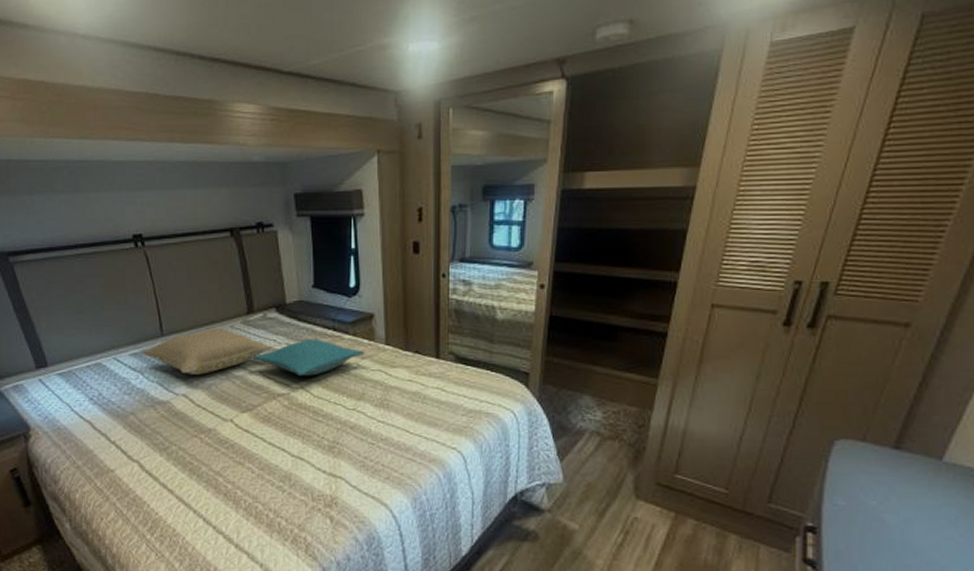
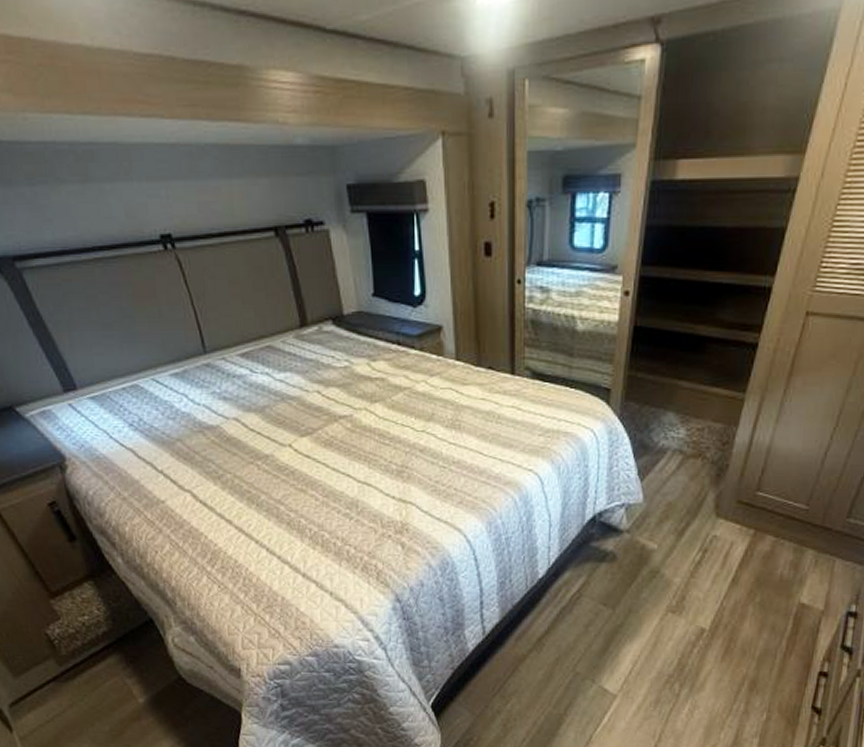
pillow: present [143,328,270,375] -> none [185,344,328,396]
pillow: present [253,340,365,376] -> none [309,355,433,396]

